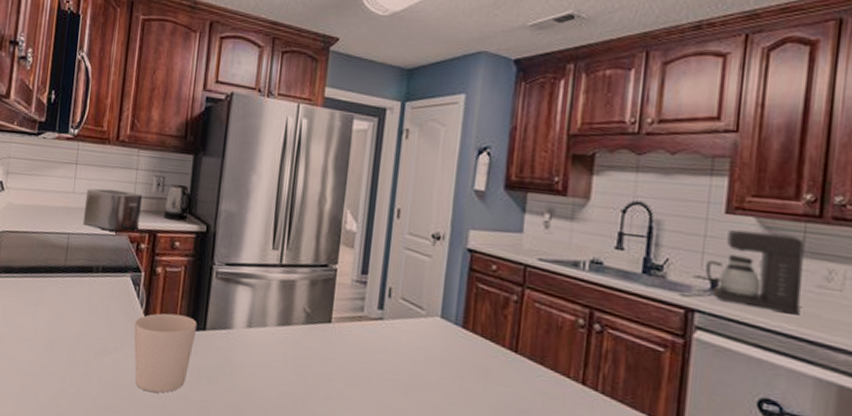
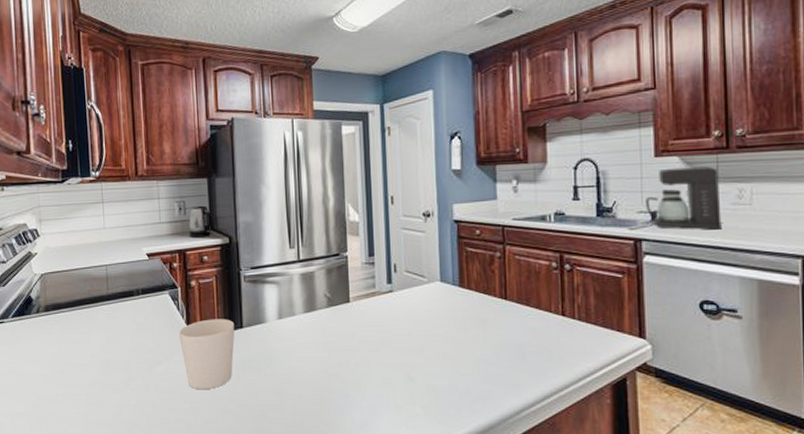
toaster: present [82,188,142,232] -> none [115,219,169,257]

